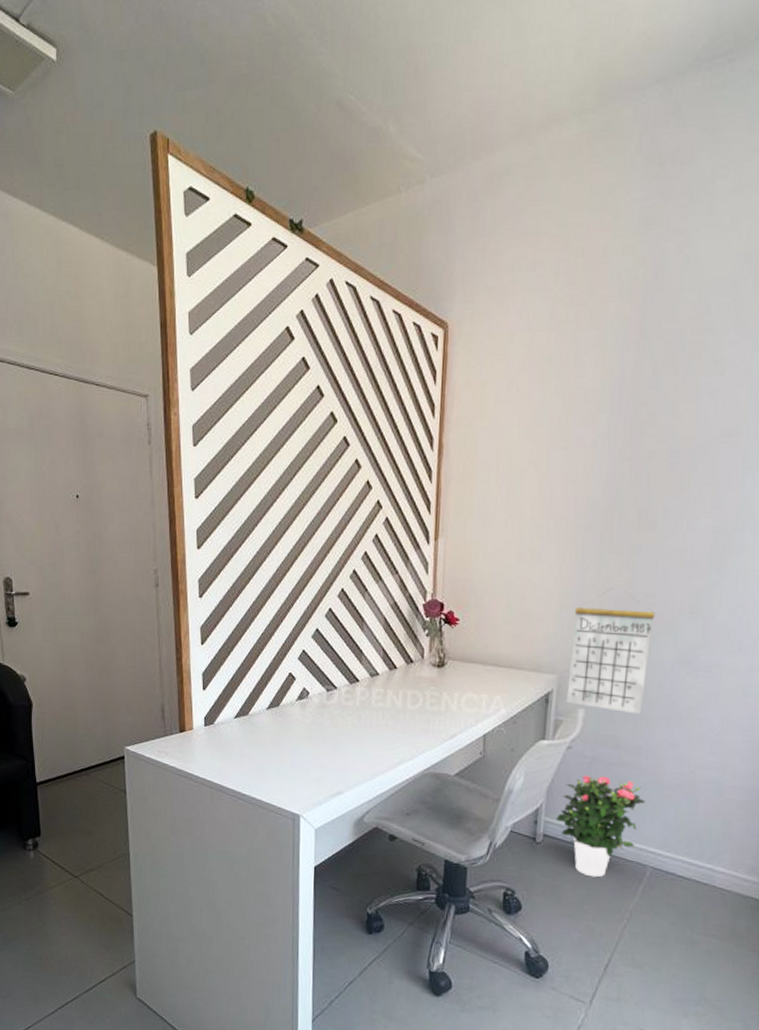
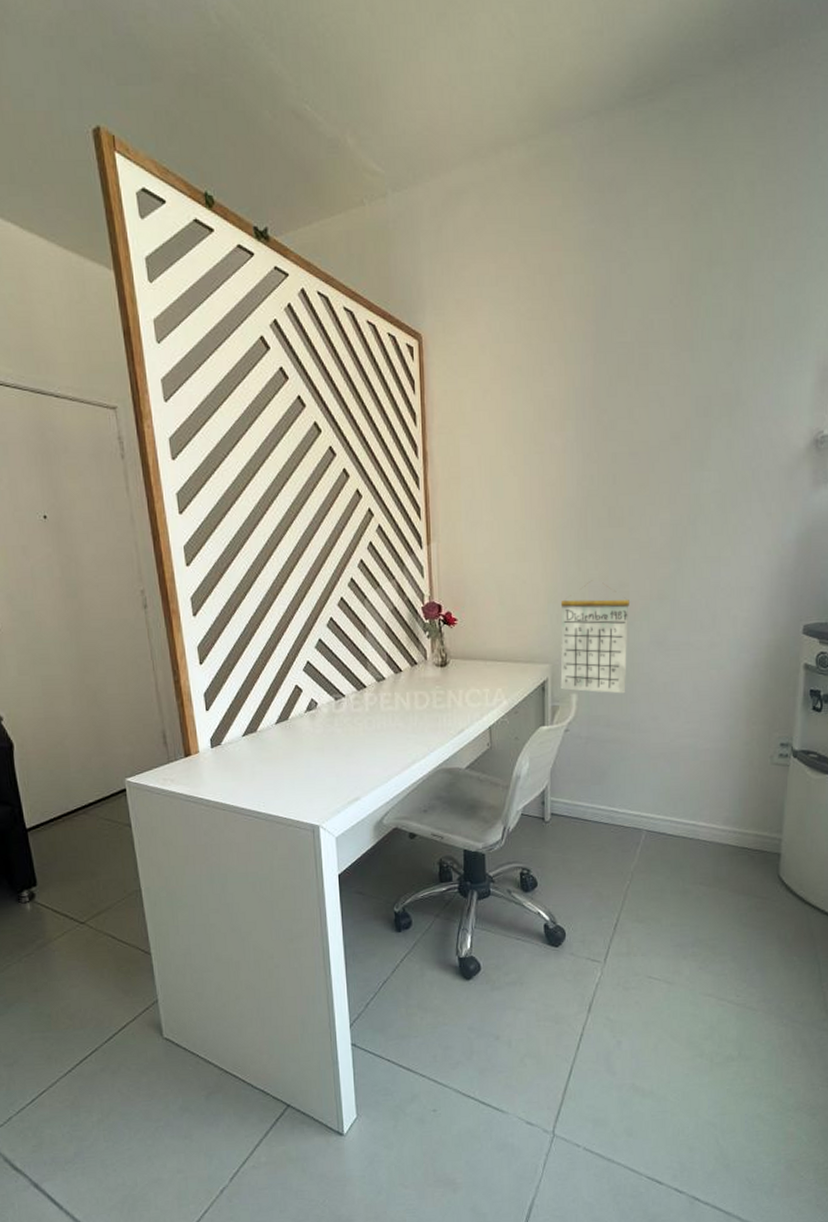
potted flower: present [556,774,645,878] -> none [561,753,635,847]

